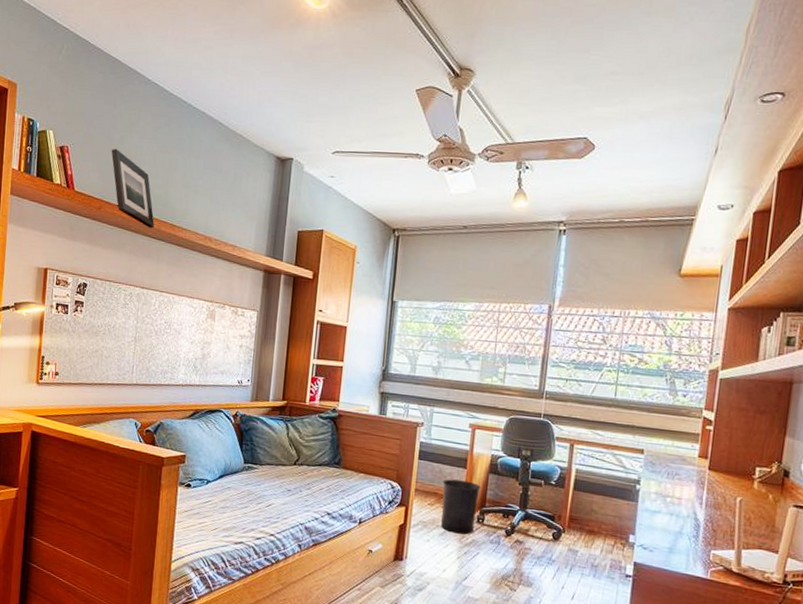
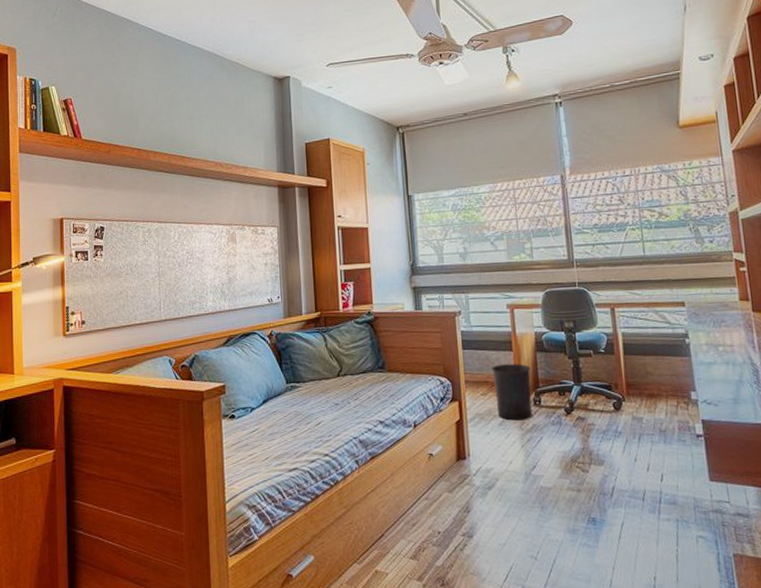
picture frame: present [111,149,154,229] -> none [113,94,164,164]

